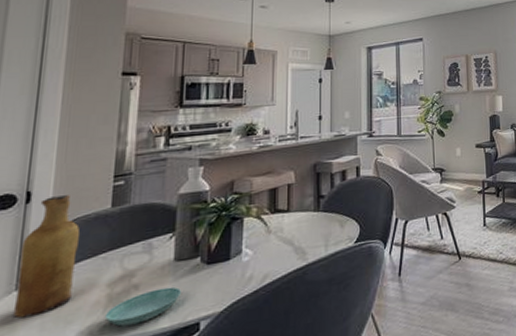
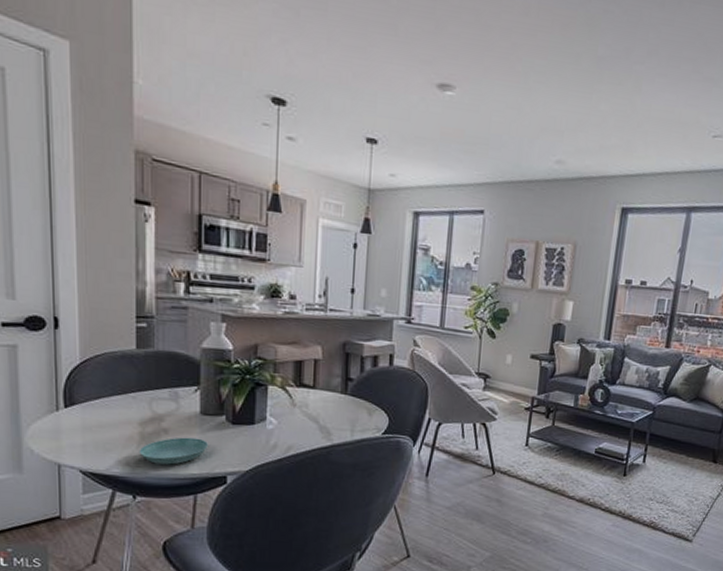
vase: present [13,195,81,319] -> none [57,326,110,438]

